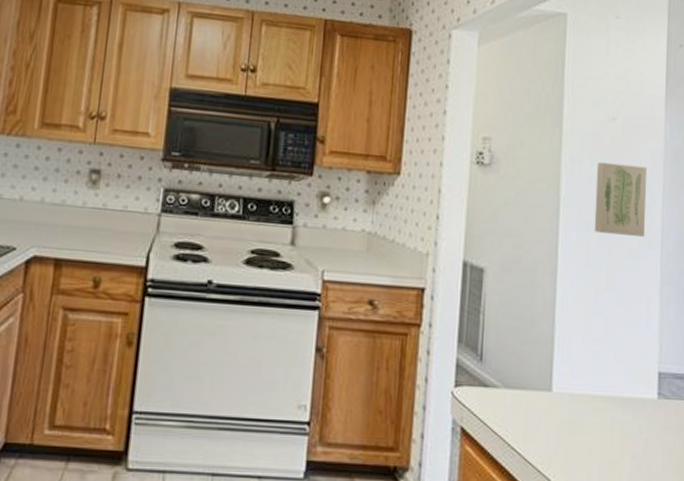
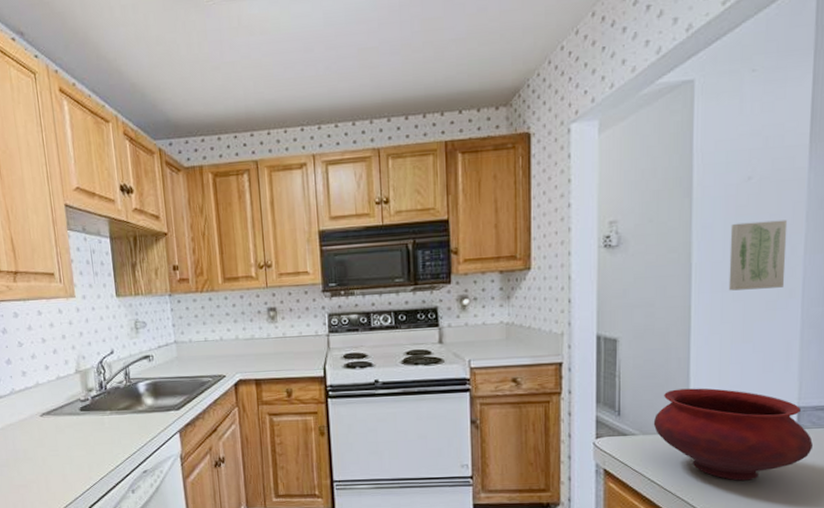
bowl: none [516,336,673,457] -> present [653,388,813,481]

